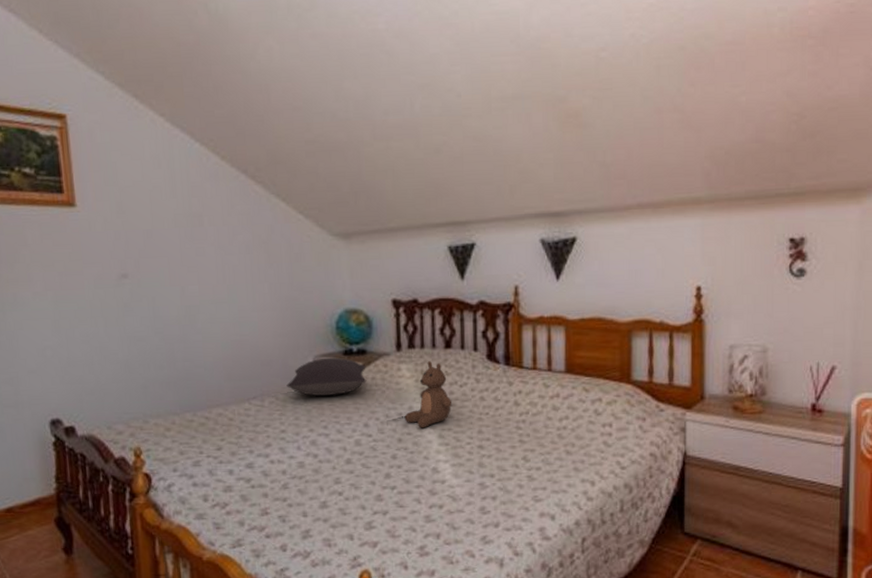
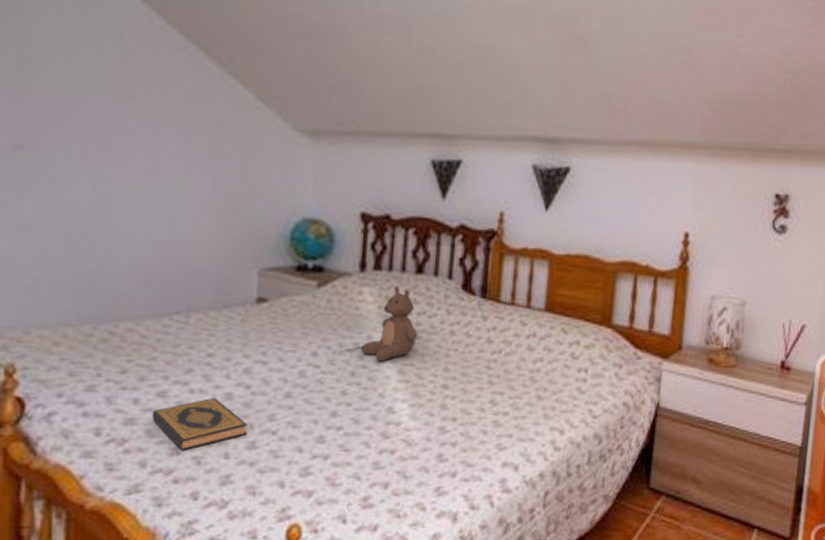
hardback book: none [244,466,319,511] -> present [151,397,247,450]
pillow: present [286,357,367,397] -> none [221,272,322,317]

